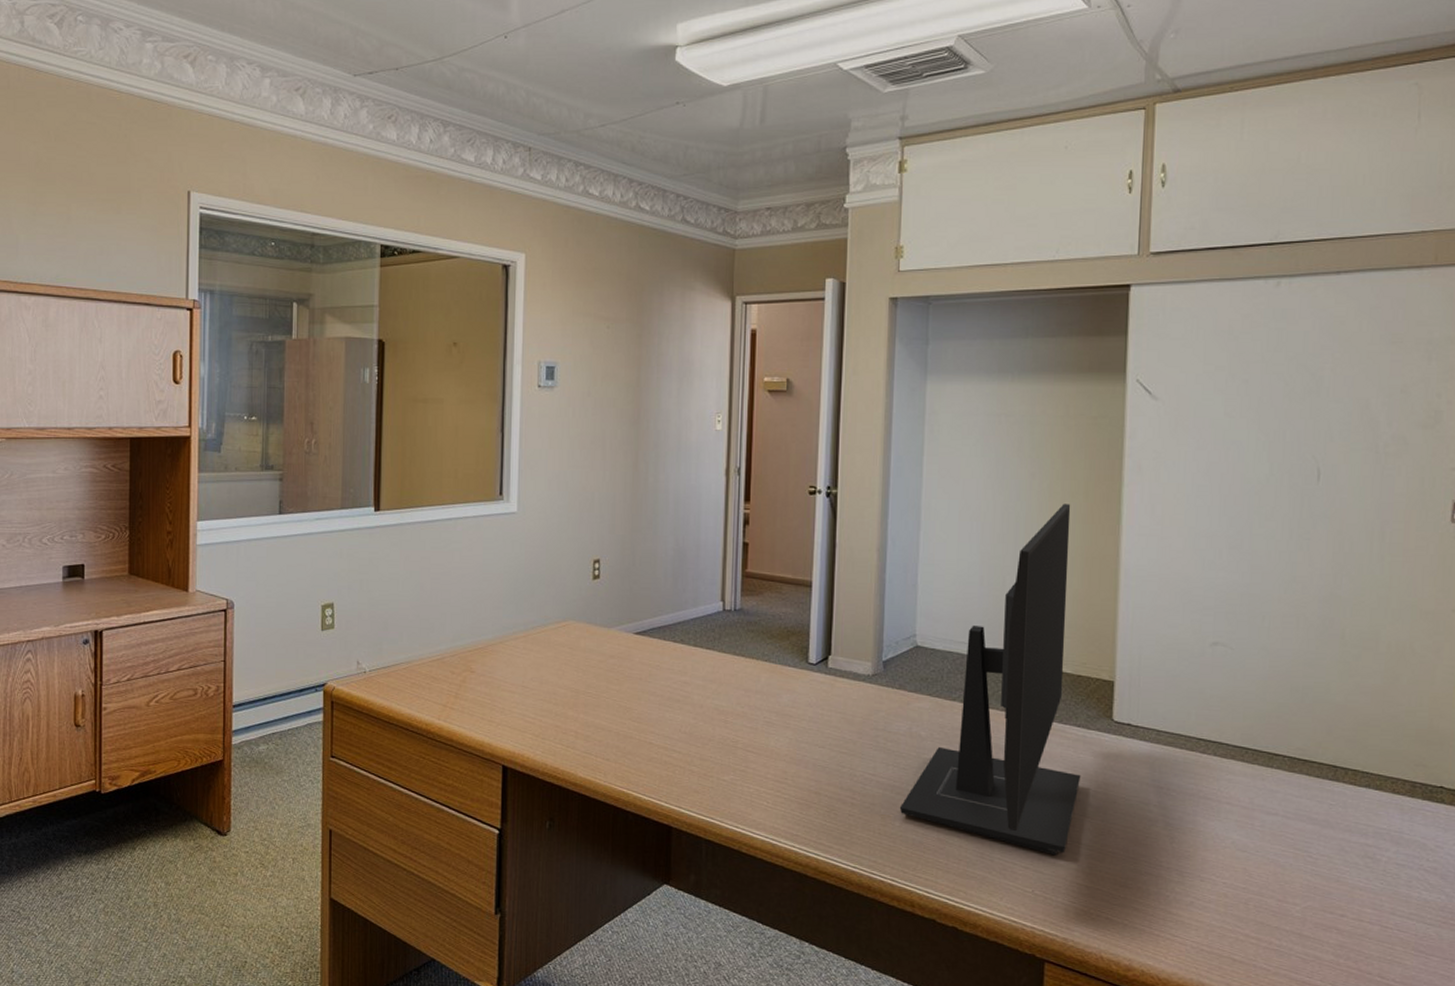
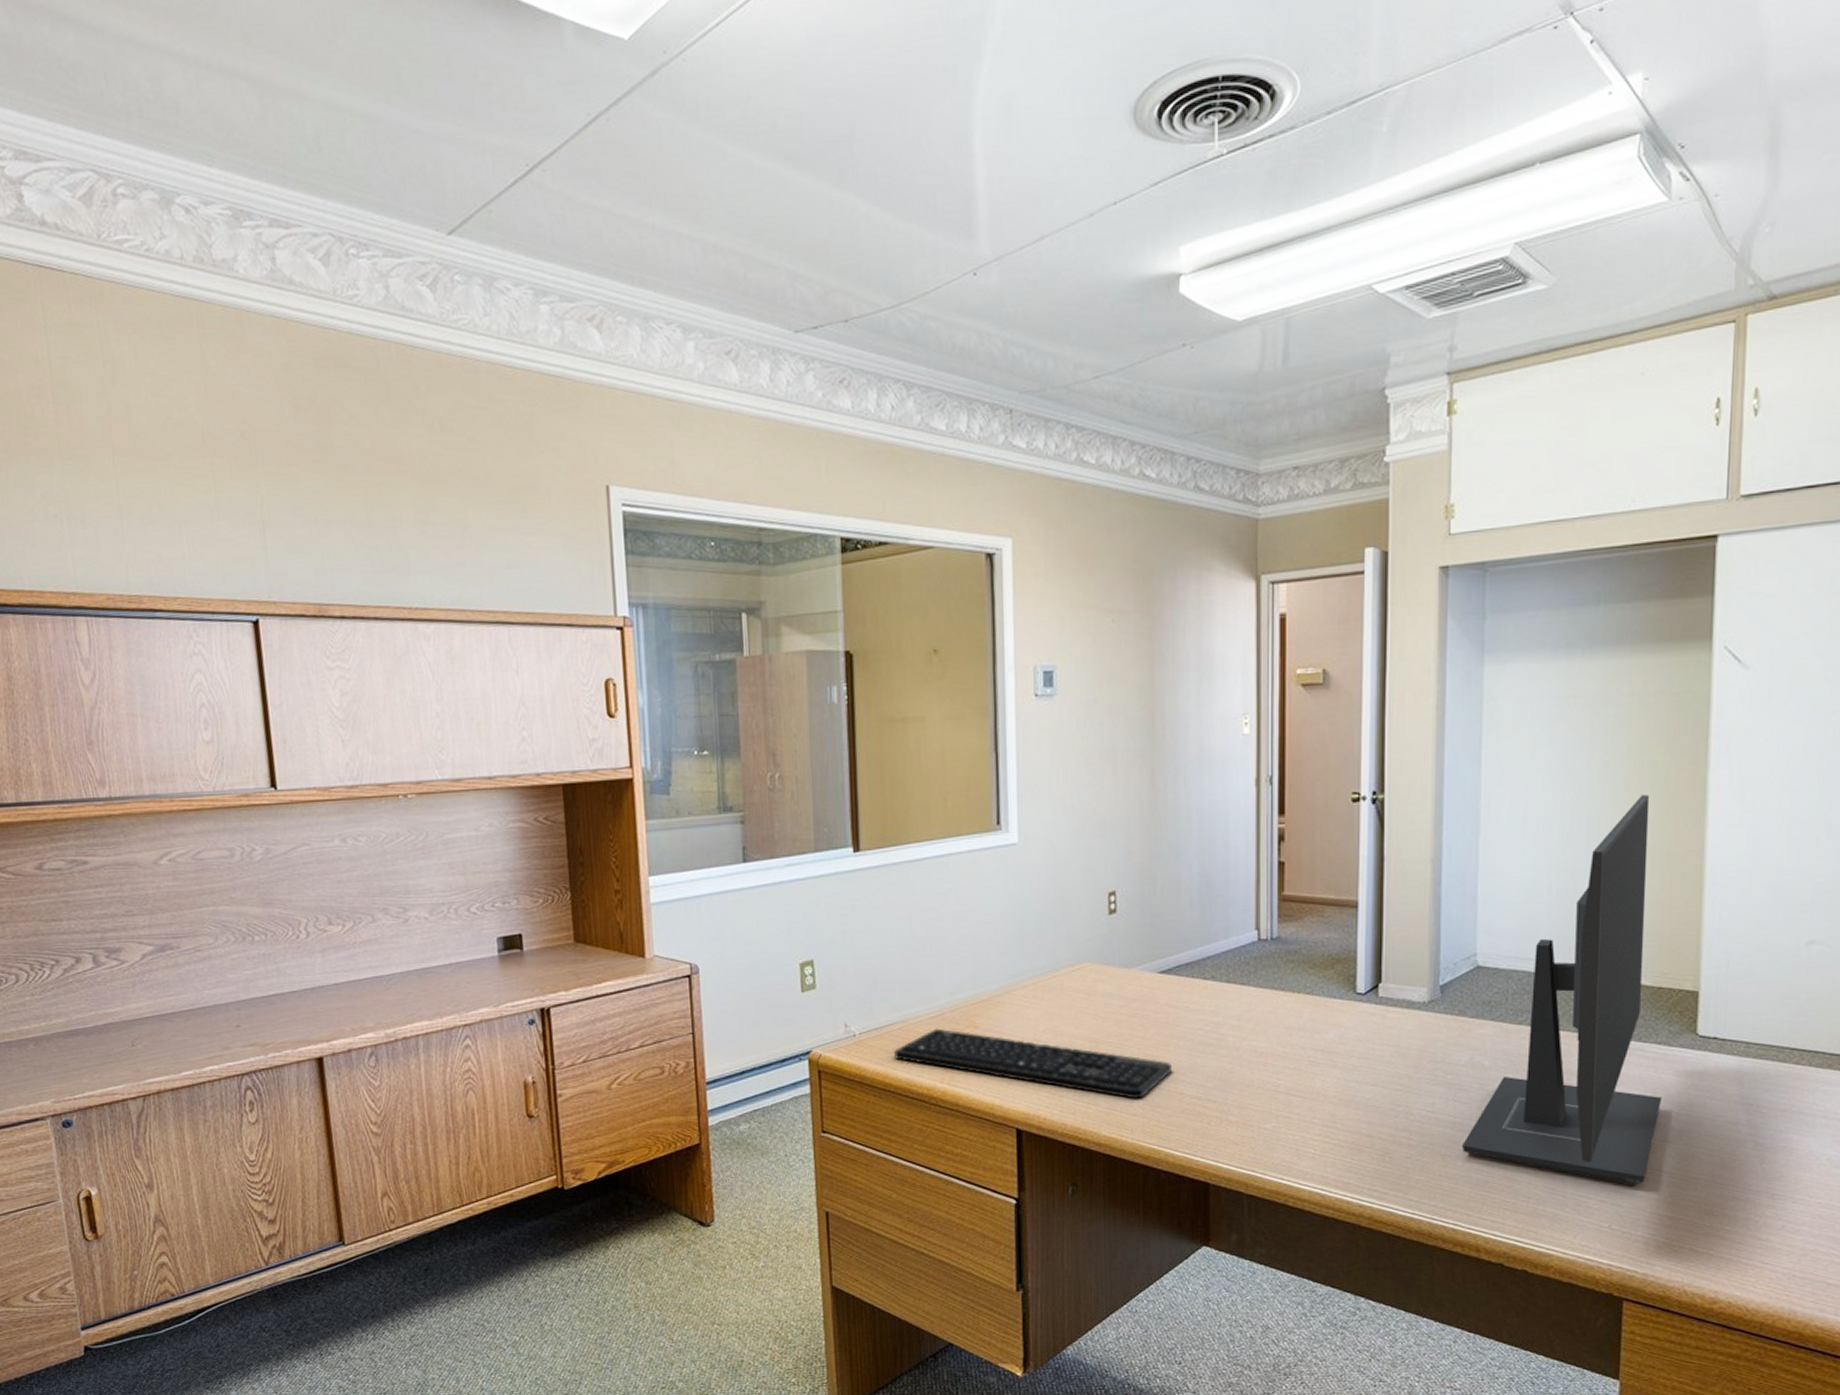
keyboard: none [399,670,642,746] -> present [894,1028,1171,1099]

